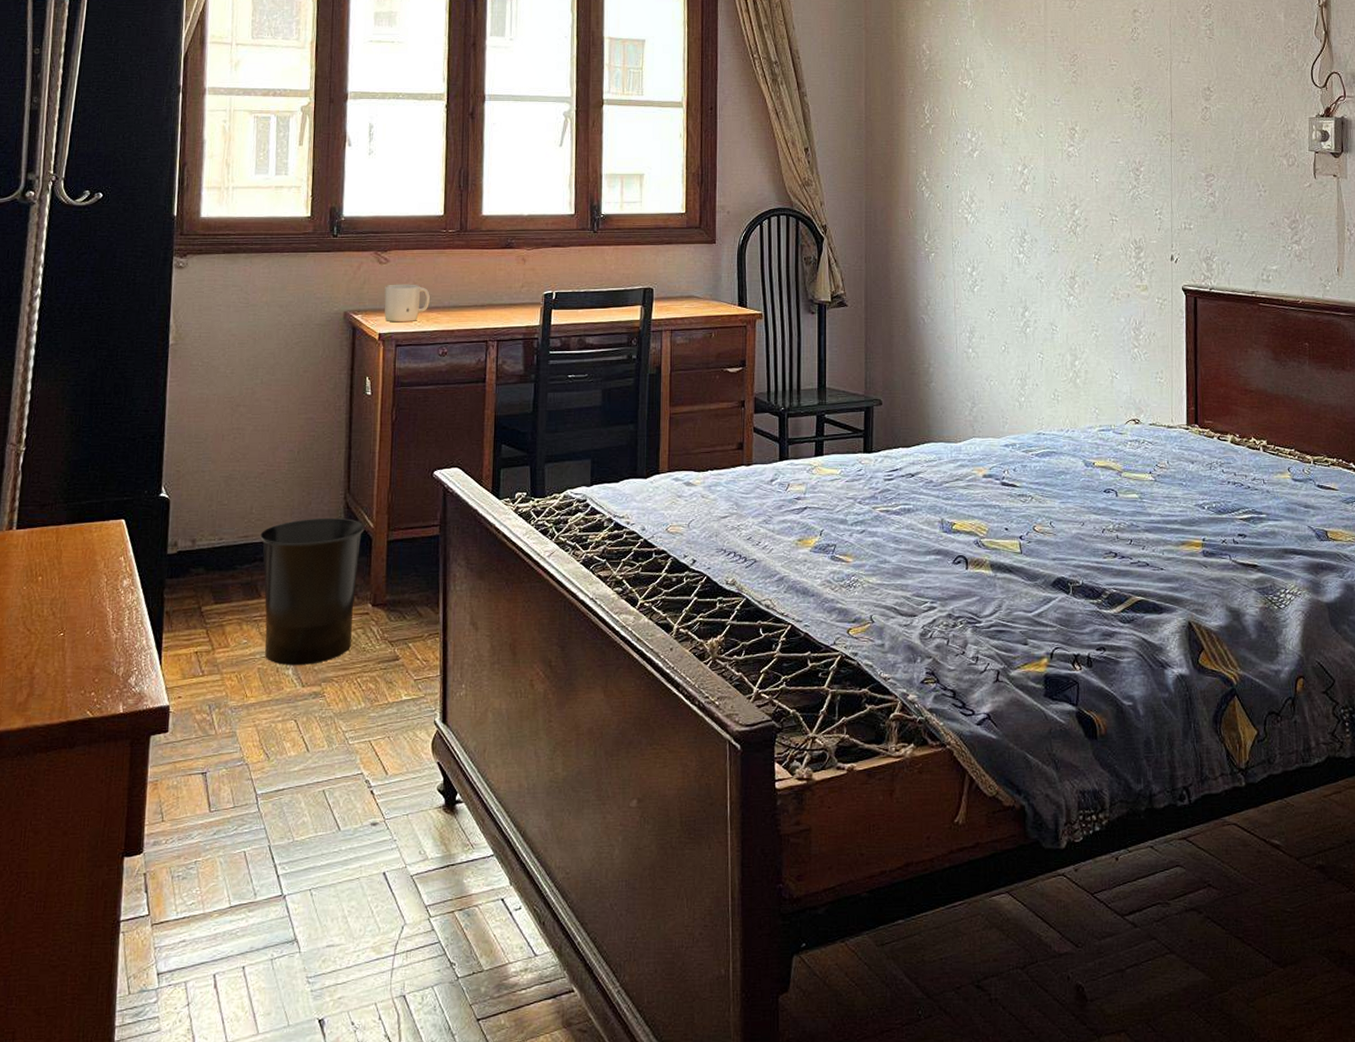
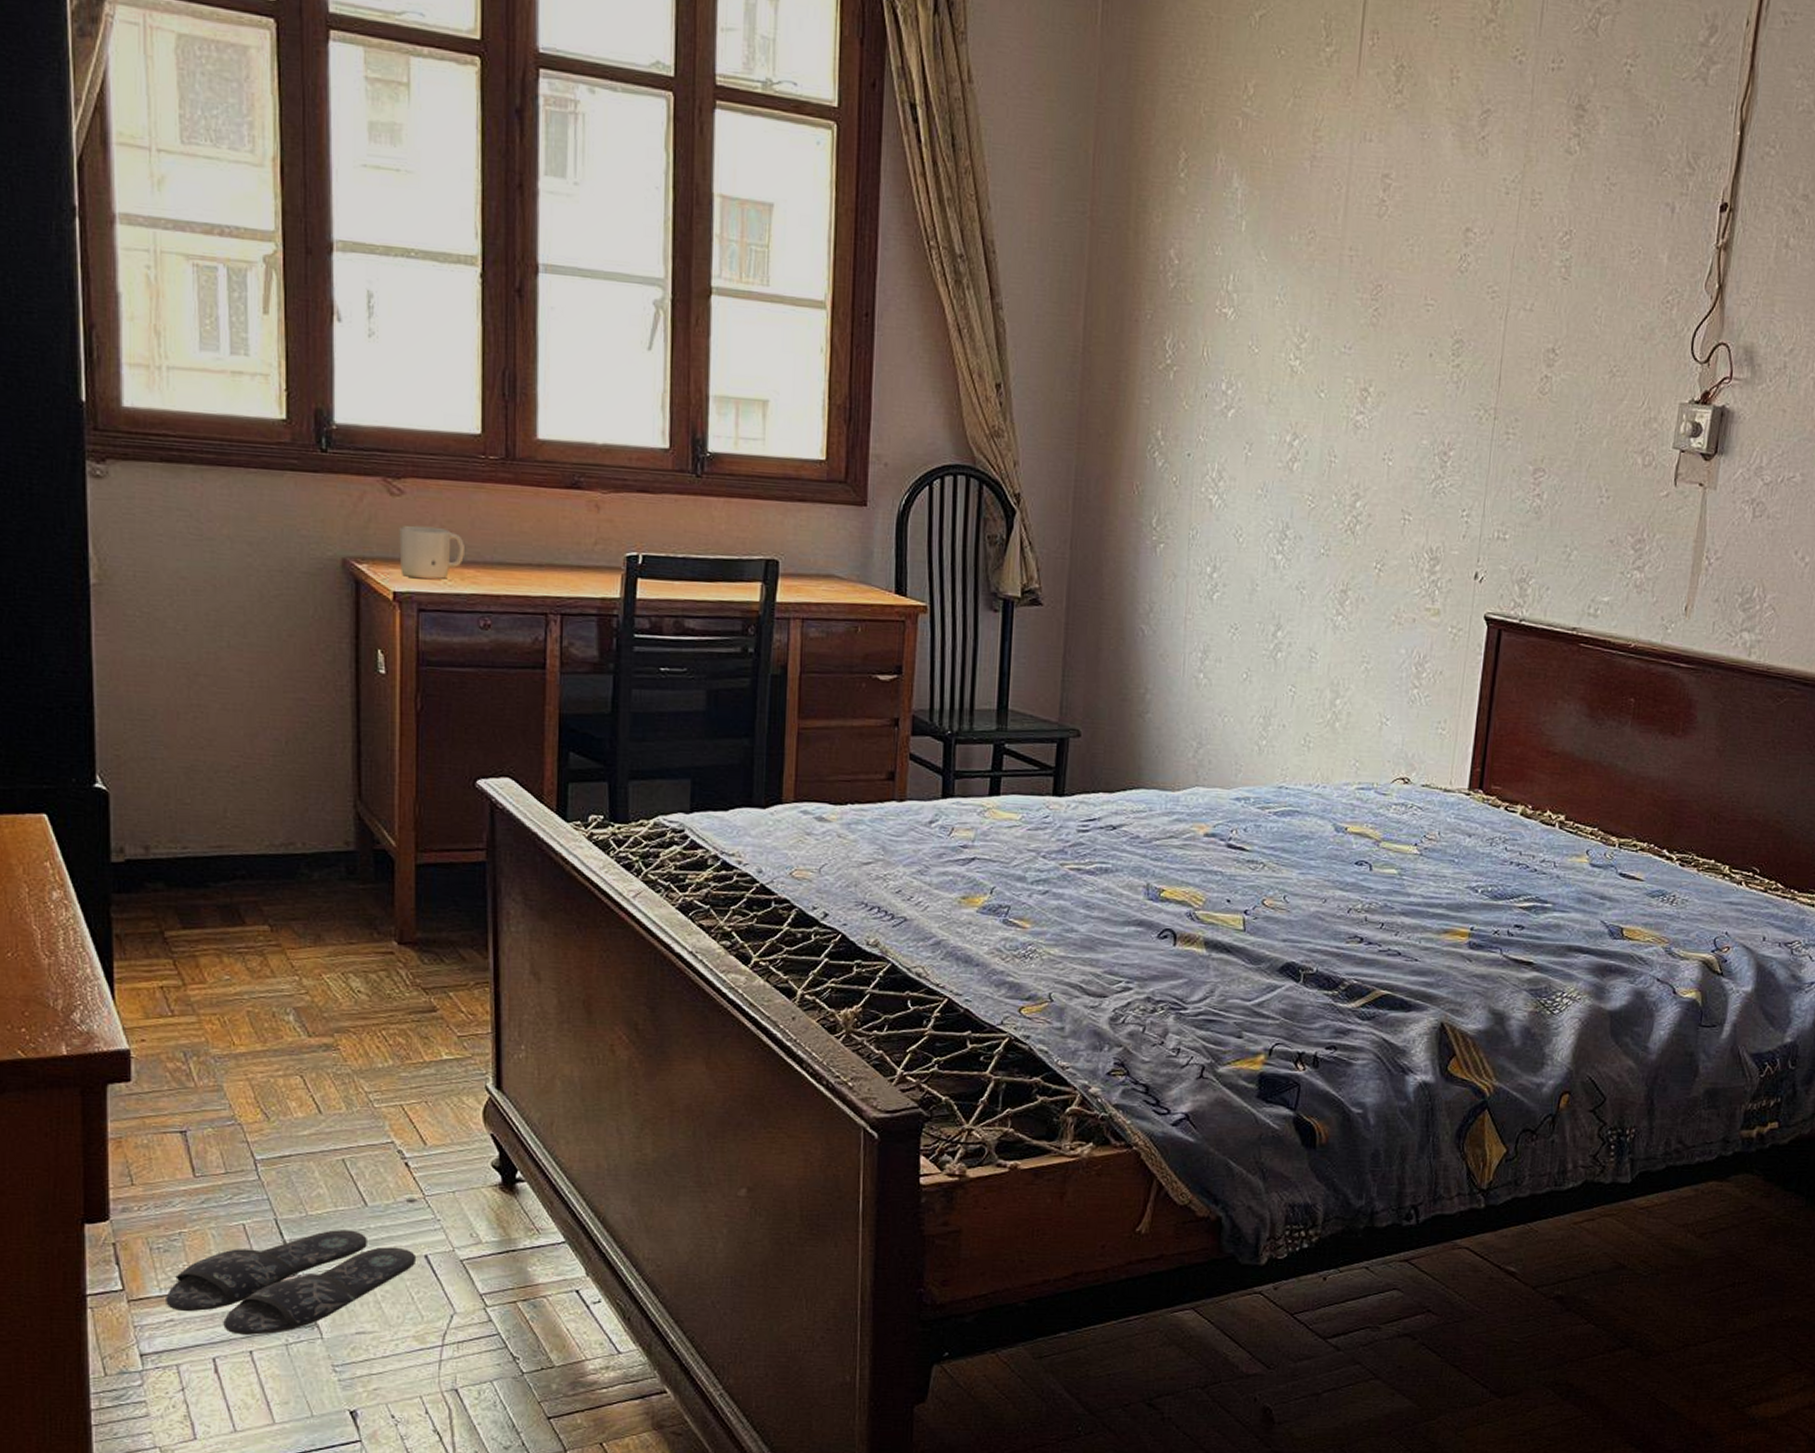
slippers: none [180,853,377,952] -> present [166,1230,417,1335]
waste bin: present [260,517,365,665] -> none [240,829,384,1011]

